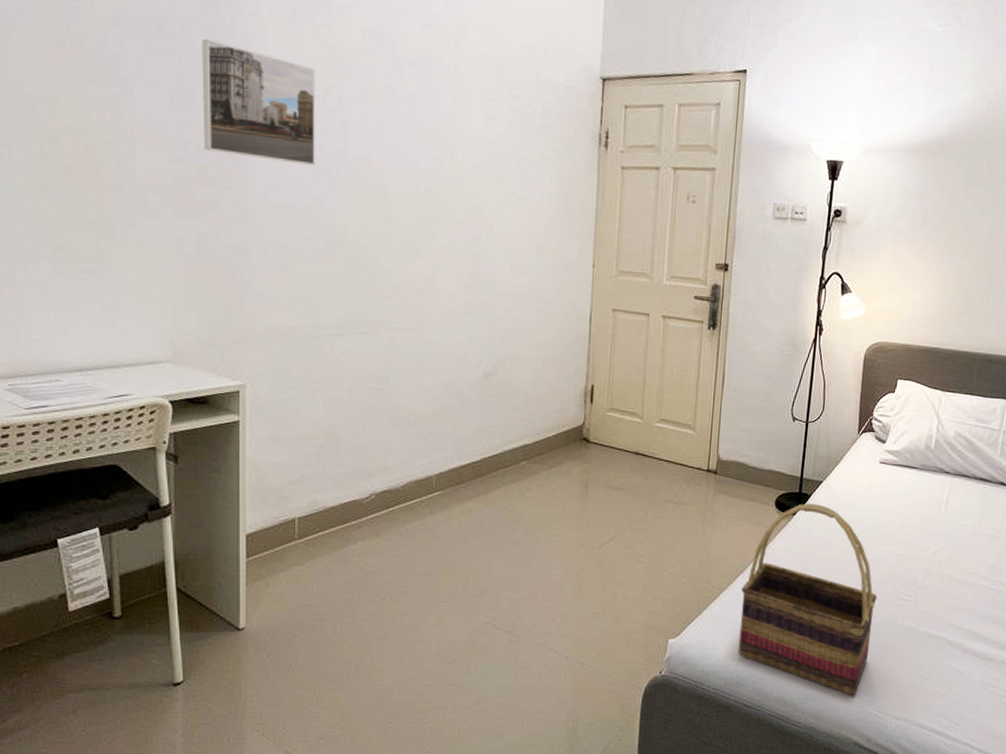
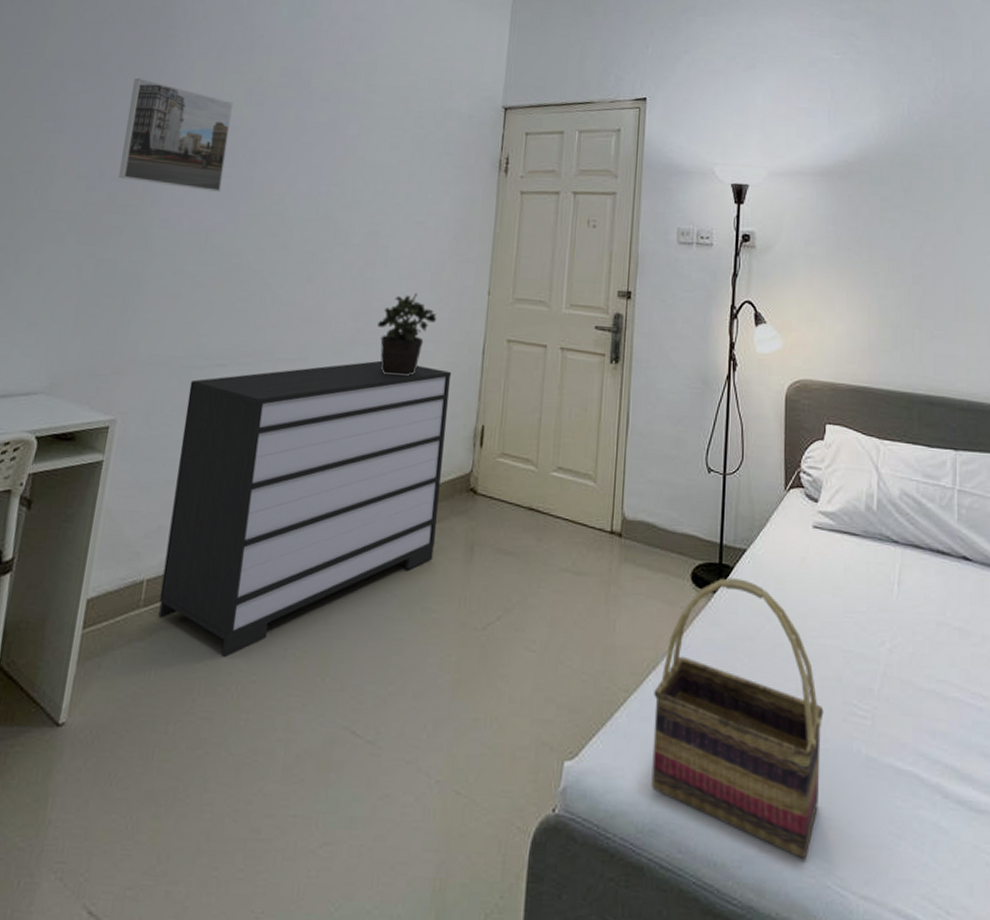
dresser: none [311,329,561,576] -> present [158,360,452,658]
potted plant: none [488,266,544,343] -> present [377,293,436,376]

